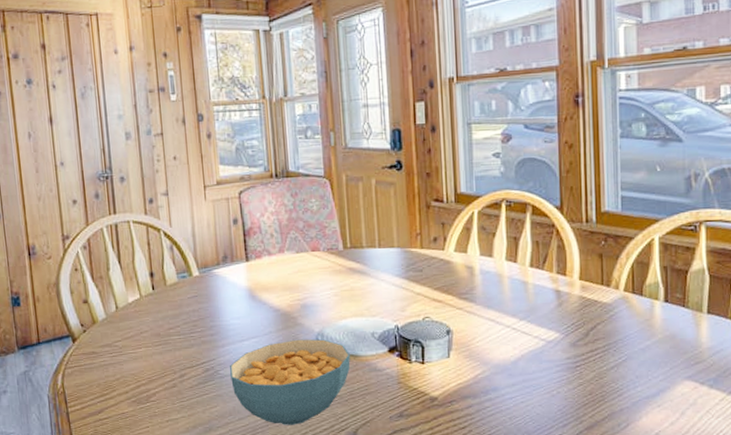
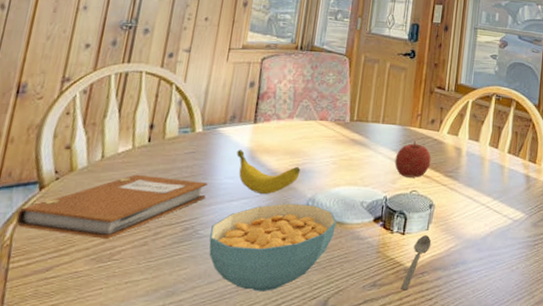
notebook: none [61,321,218,383] -> present [16,174,208,239]
banana: none [236,290,303,333] -> present [236,150,301,195]
fruit: none [400,263,441,304] -> present [394,141,431,178]
spoon: none [429,363,455,420] -> present [400,235,432,290]

